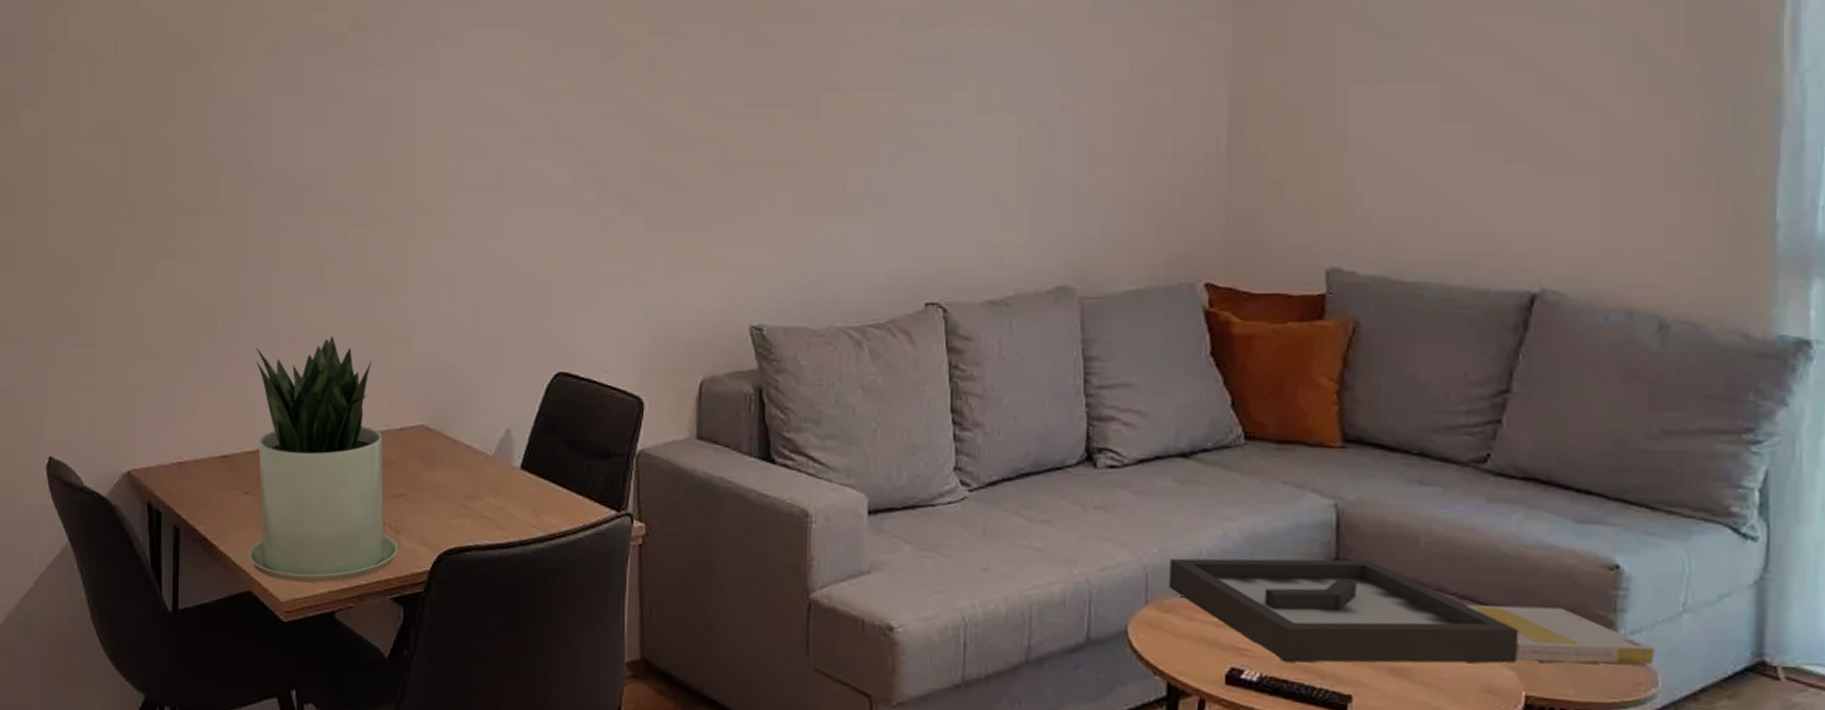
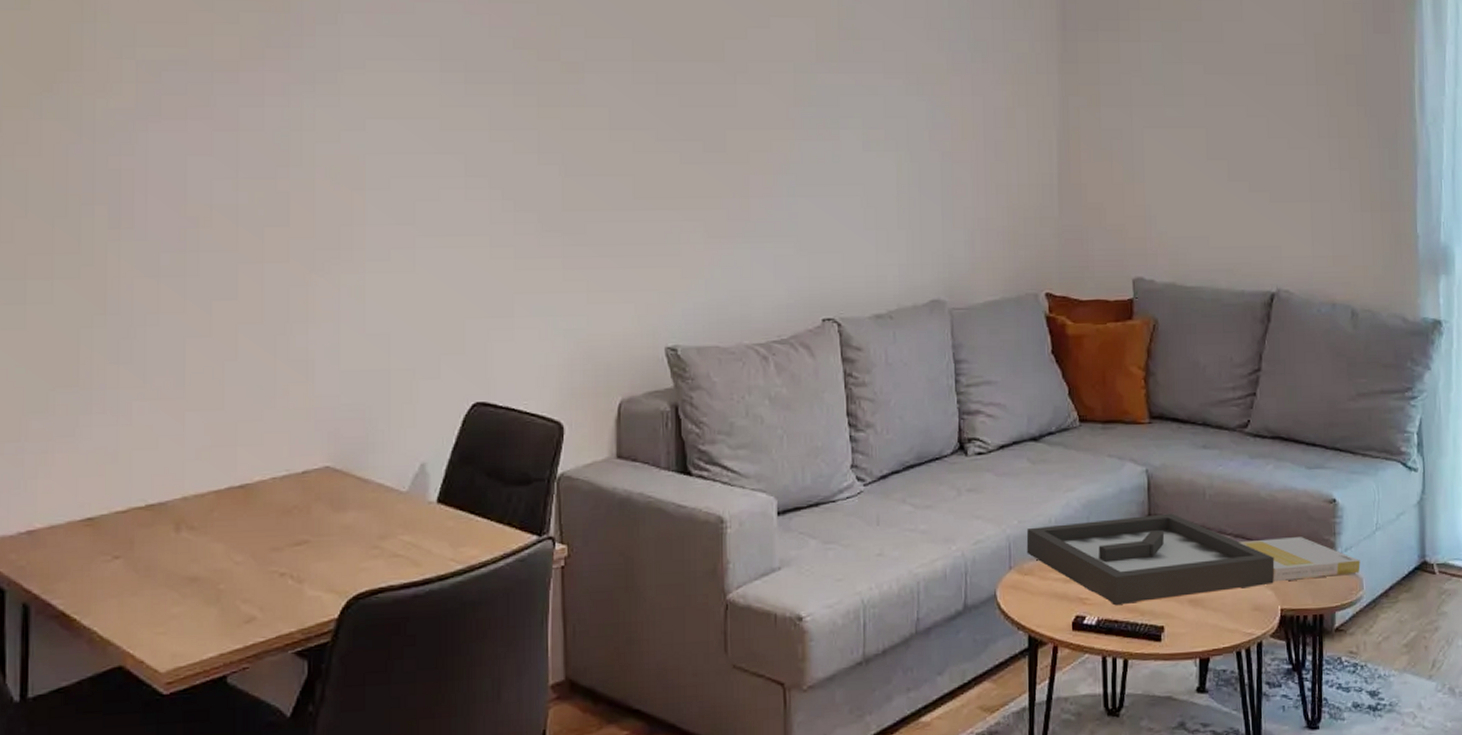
planter: present [248,337,398,583] -> none [119,380,301,649]

